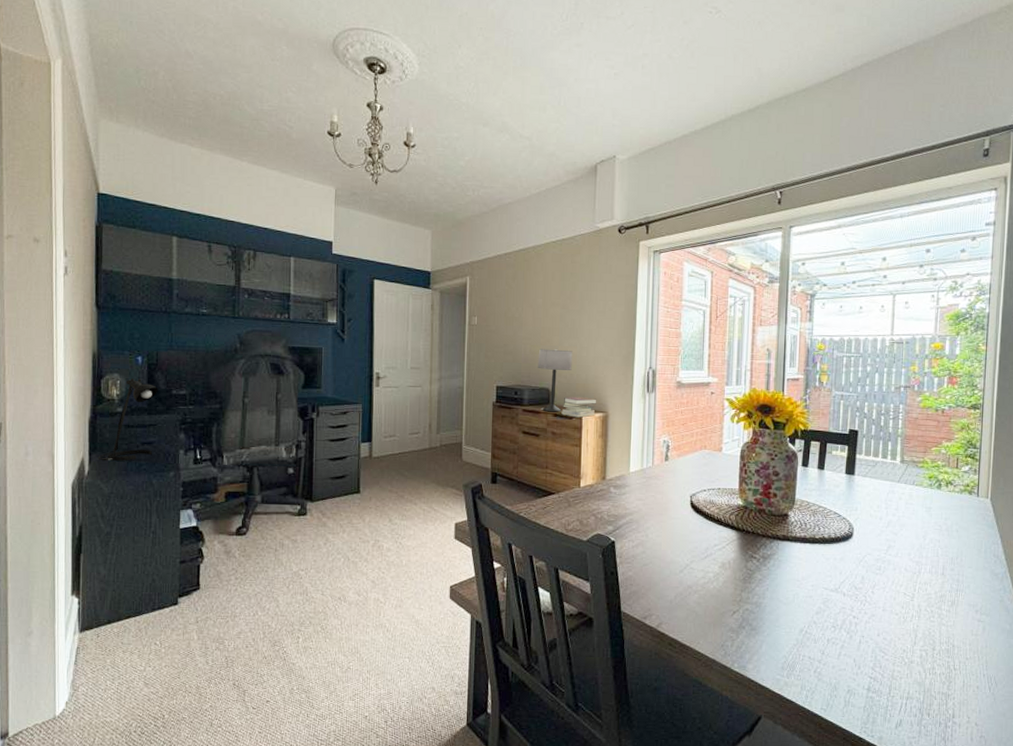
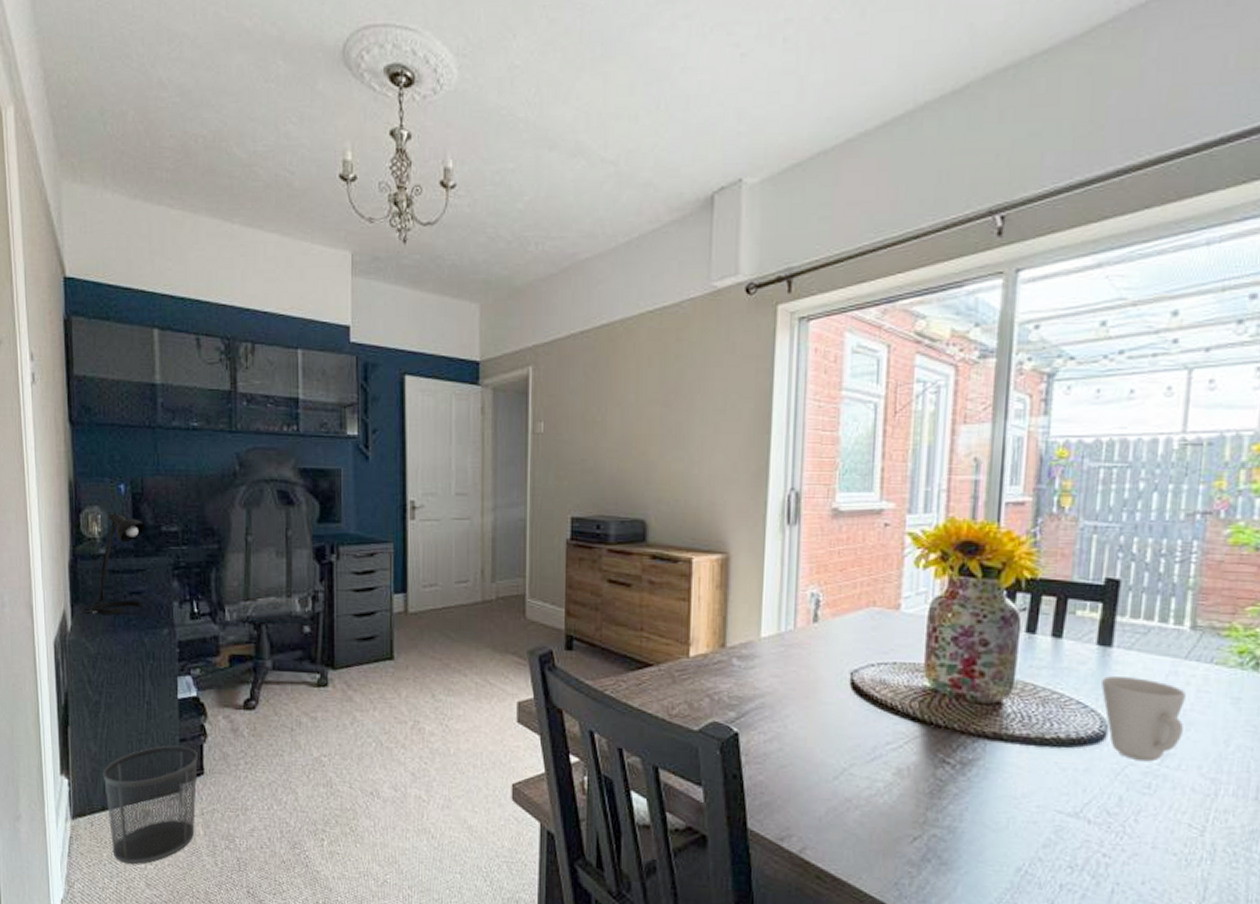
waste bin: none [110,566,195,667] -> present [102,745,198,864]
table lamp: present [537,348,572,412] -> none [628,463,678,553]
books: present [561,397,596,418] -> none [662,531,712,561]
mug: none [849,495,899,552] -> present [1101,676,1186,762]

